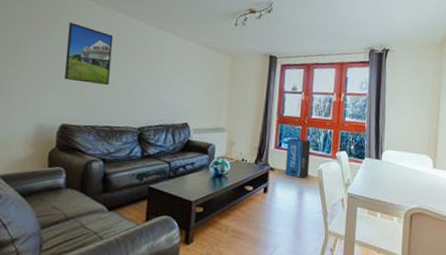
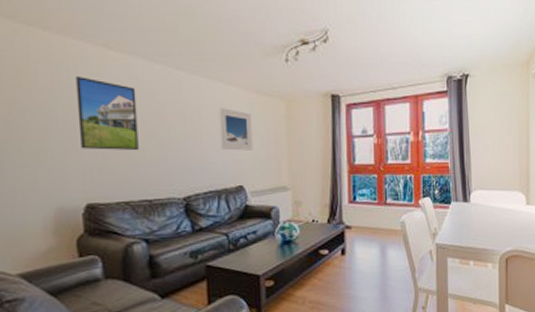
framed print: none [173,58,203,95] -> present [218,108,253,151]
air purifier: present [285,138,311,178] -> none [363,189,390,234]

